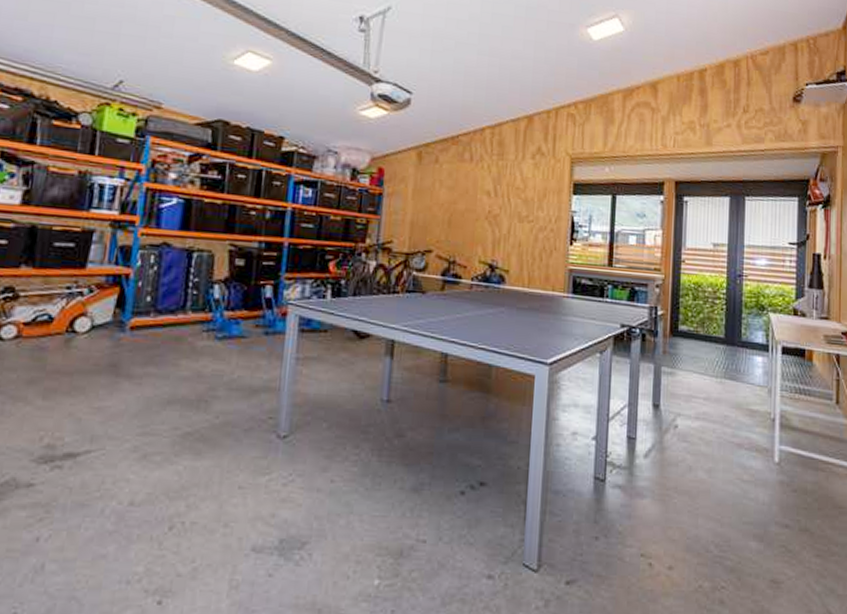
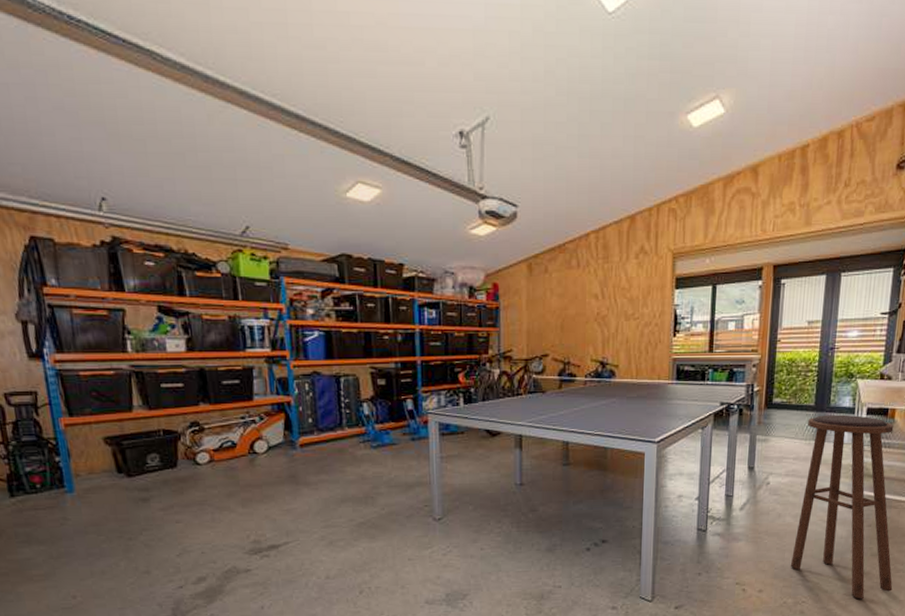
stool: none [705,349,828,590] -> present [790,414,894,600]

